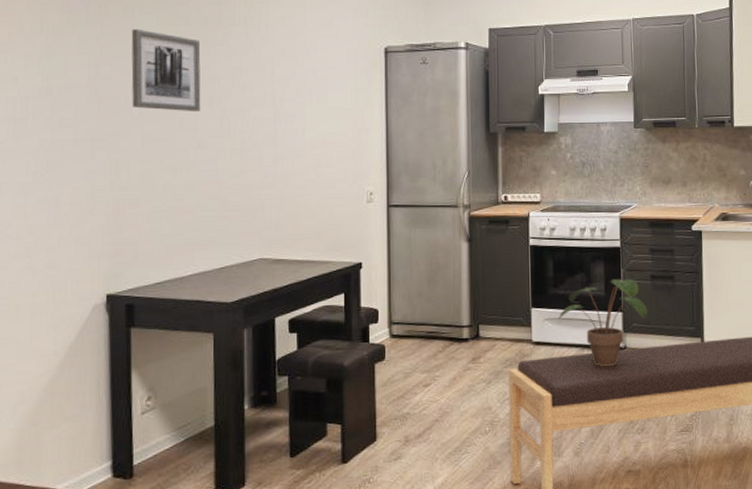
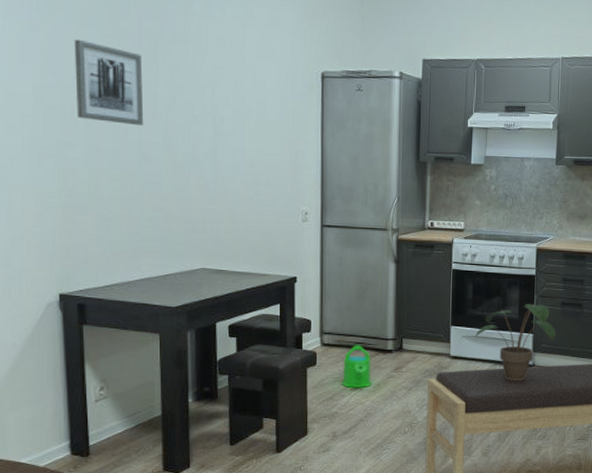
watering can: none [413,334,447,384] -> present [341,345,372,388]

